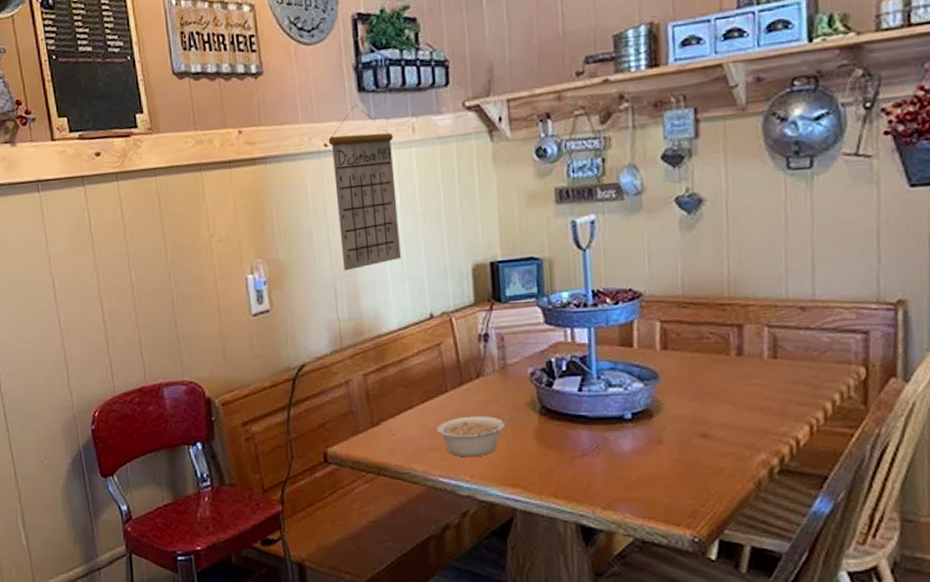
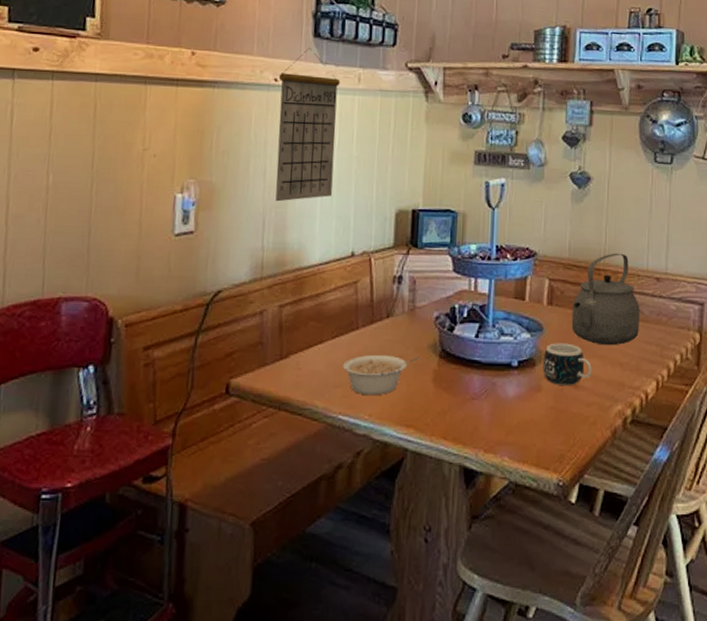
mug: none [661,390,724,436] -> present [542,343,592,385]
tea kettle: none [692,282,782,390] -> present [571,253,639,346]

